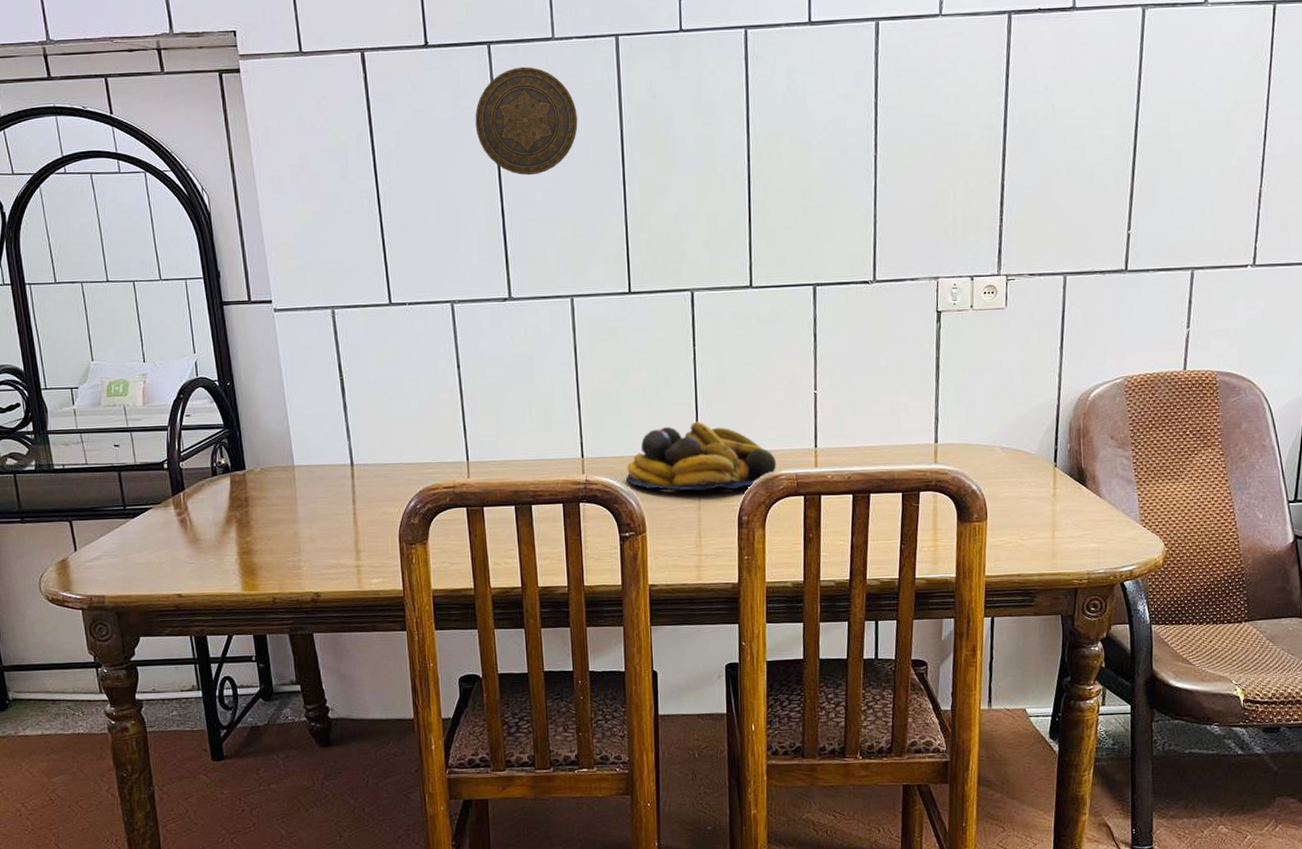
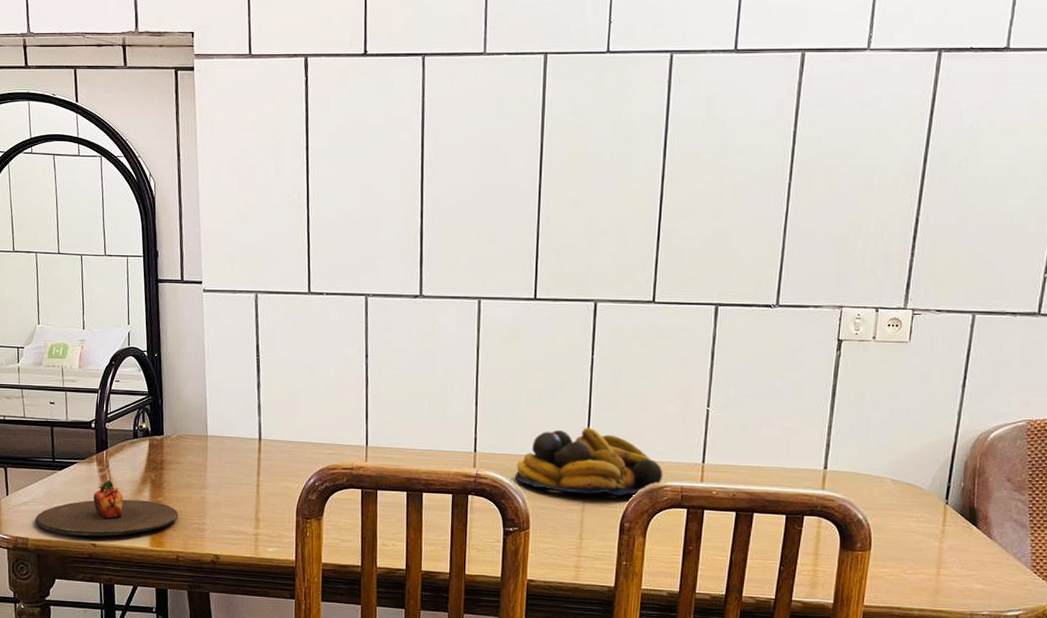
plate: none [110,523,271,588] -> present [35,480,178,537]
decorative plate: present [475,66,578,176] -> none [404,78,501,182]

